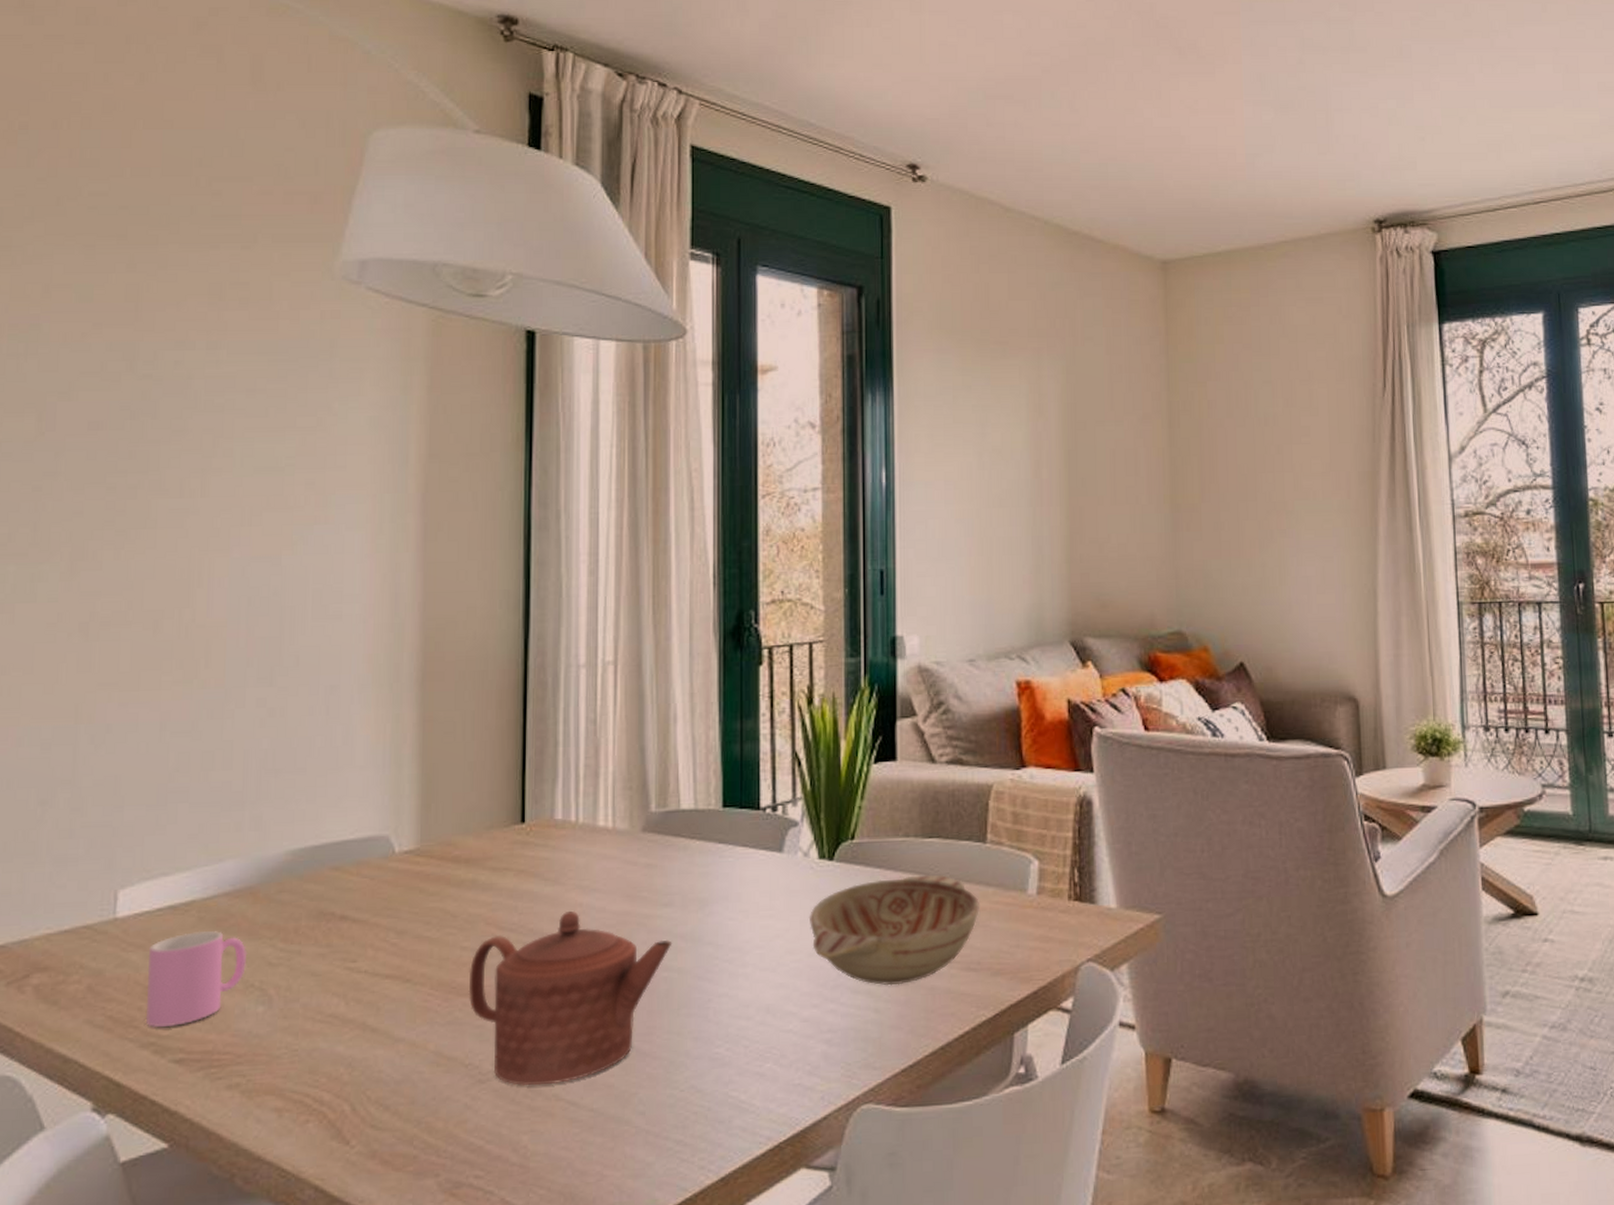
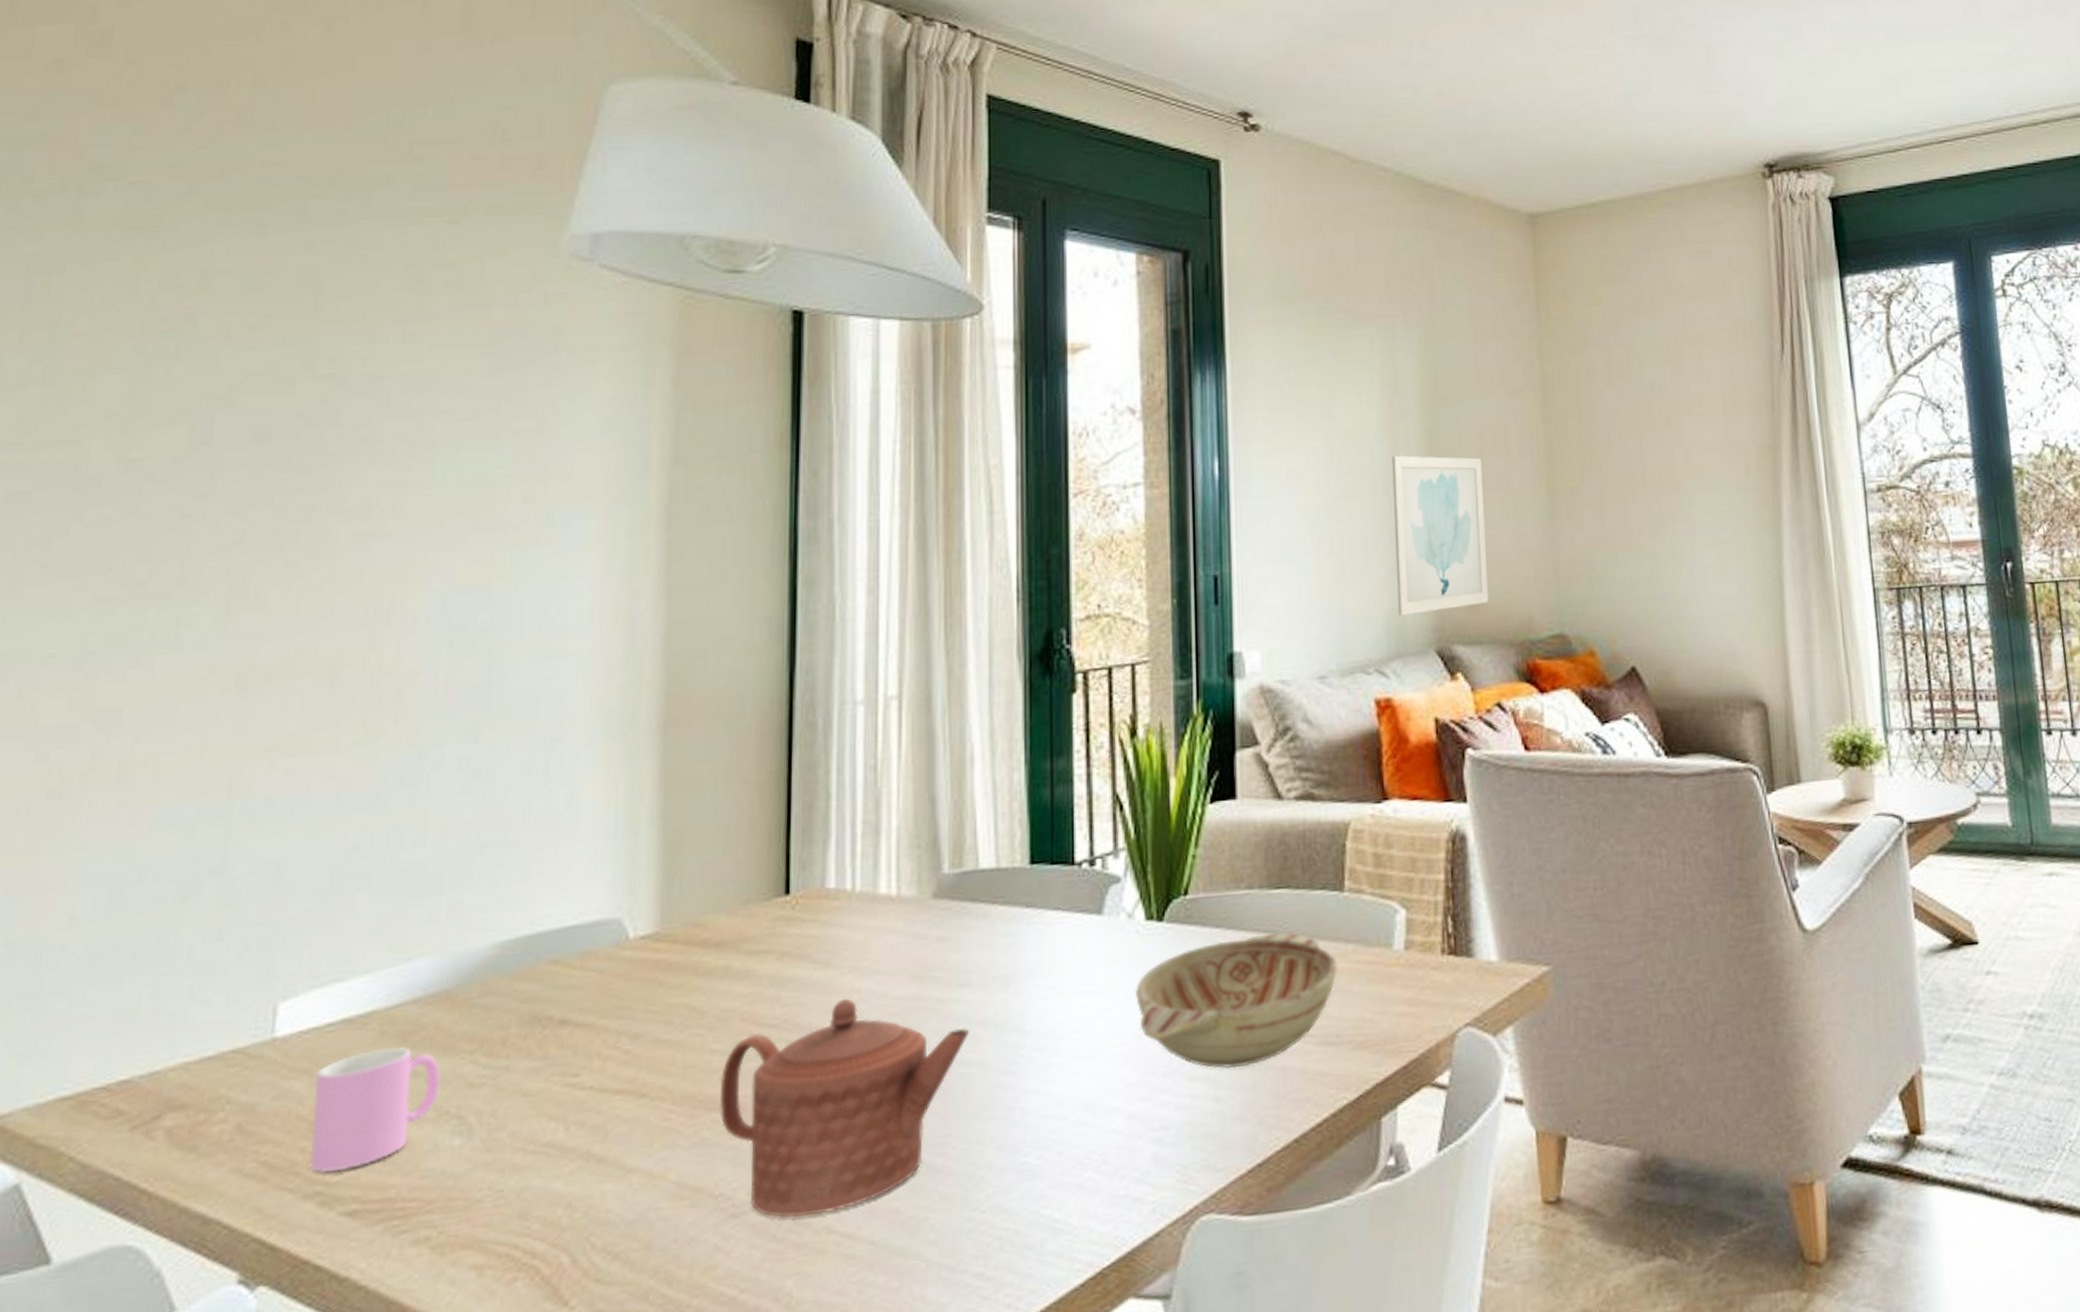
wall art: none [1035,471,1116,610] -> present [1391,455,1488,616]

